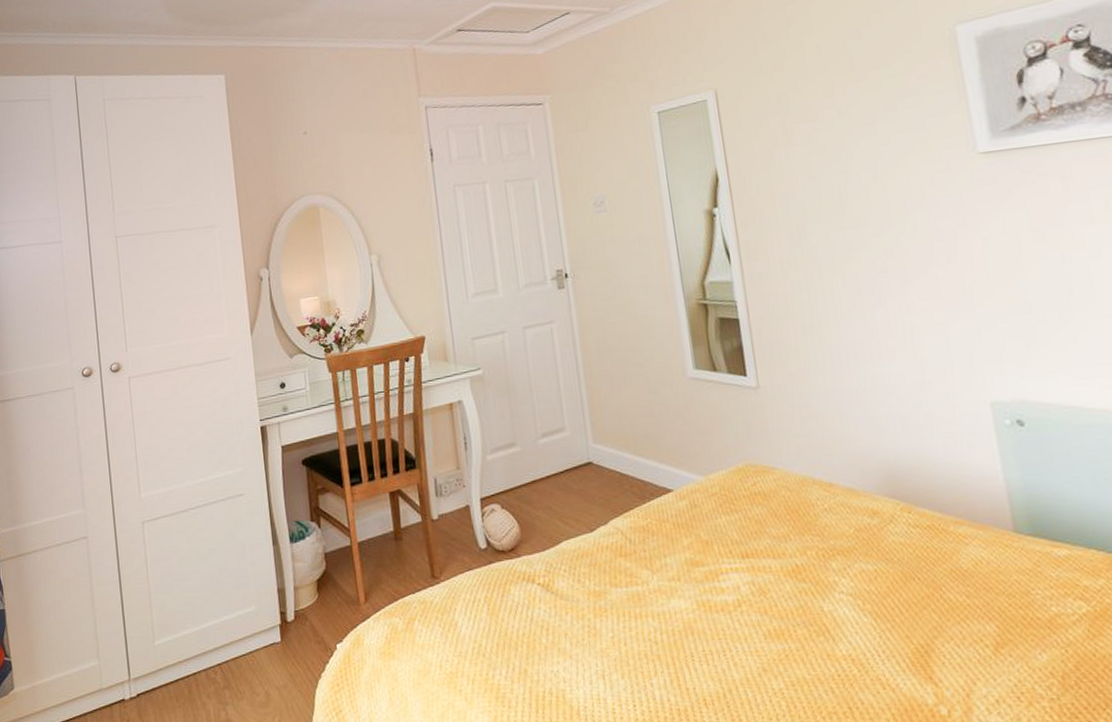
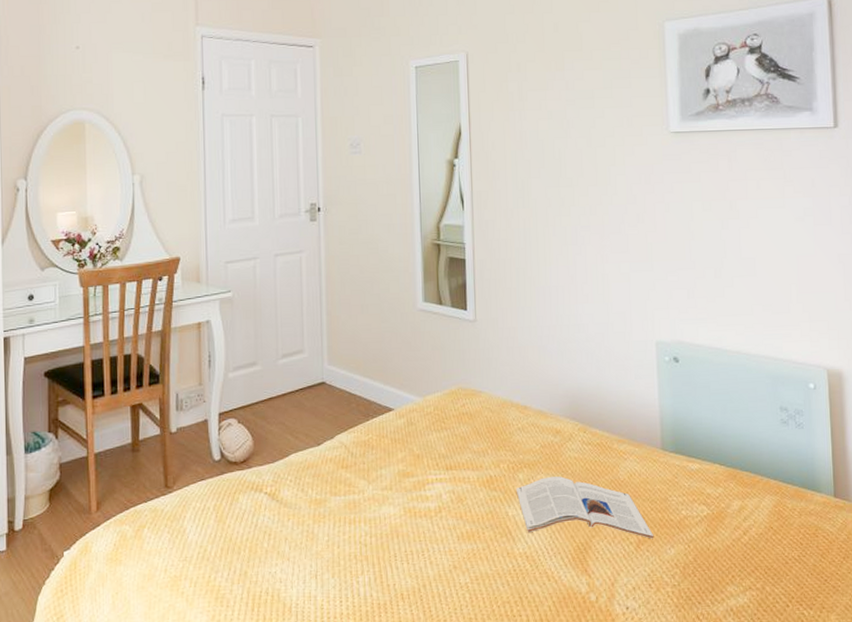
magazine: none [829,565,1017,641] -> present [516,476,654,539]

